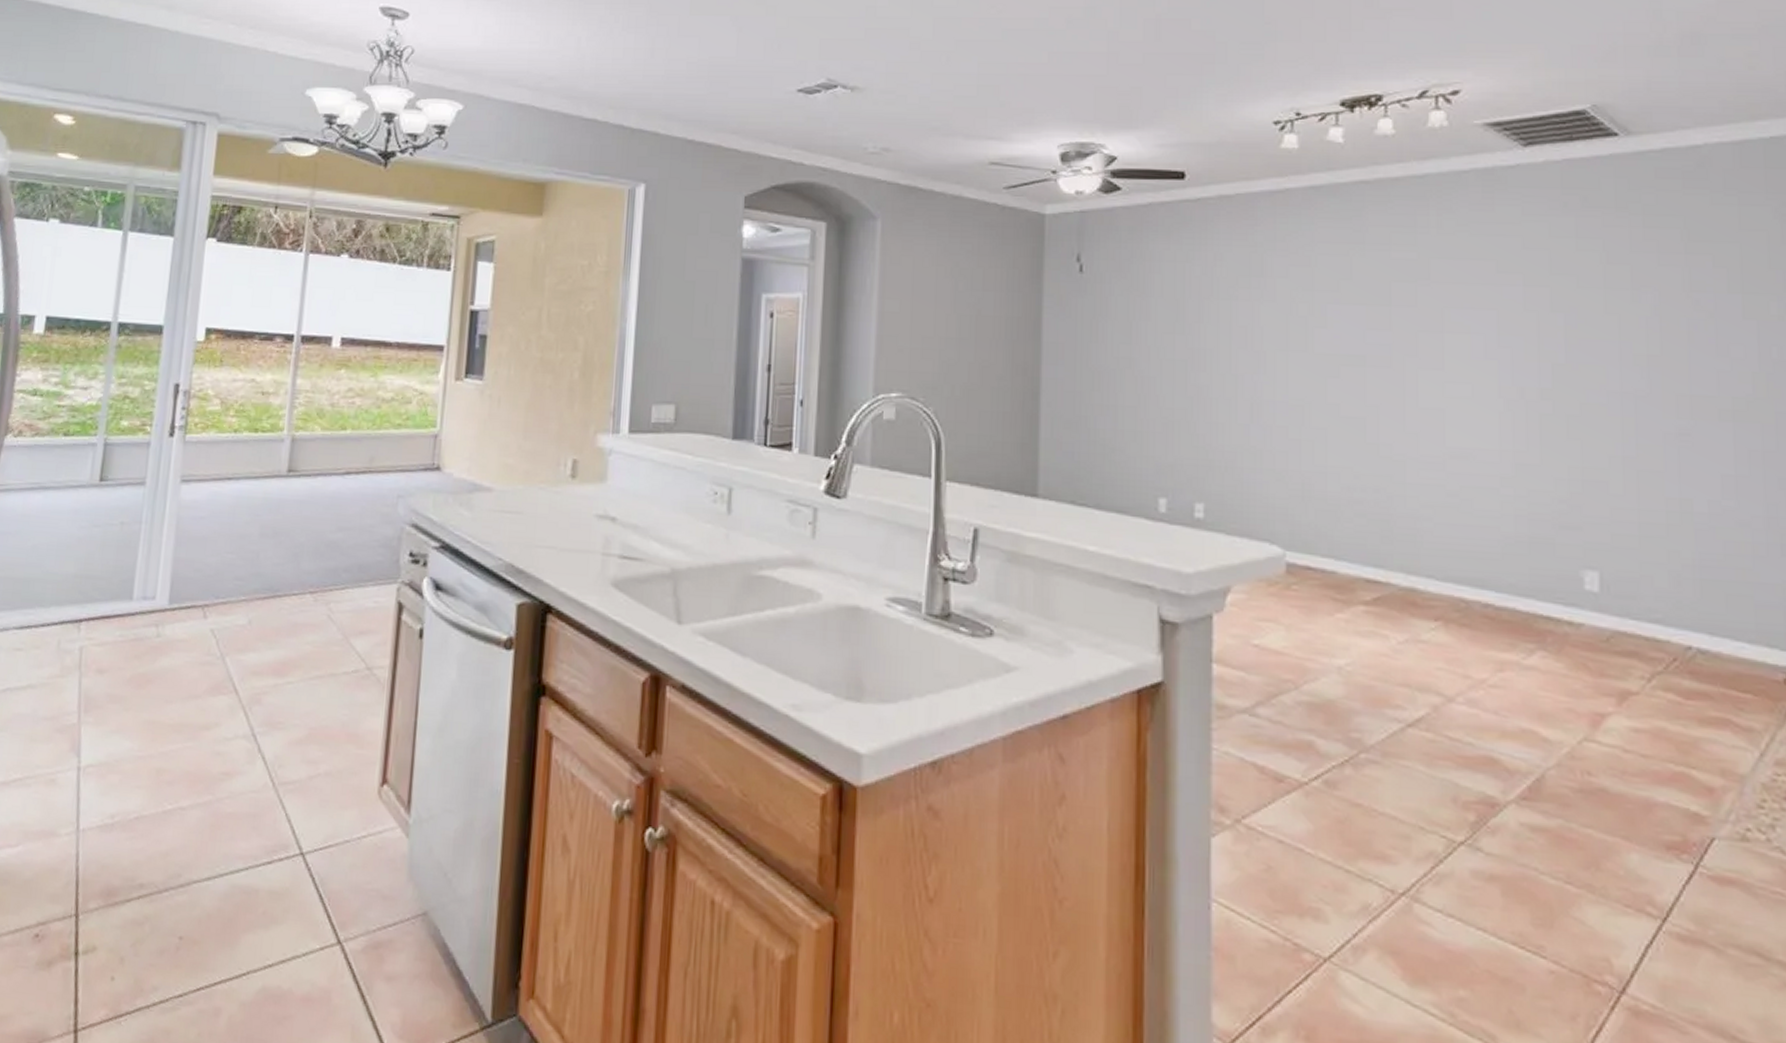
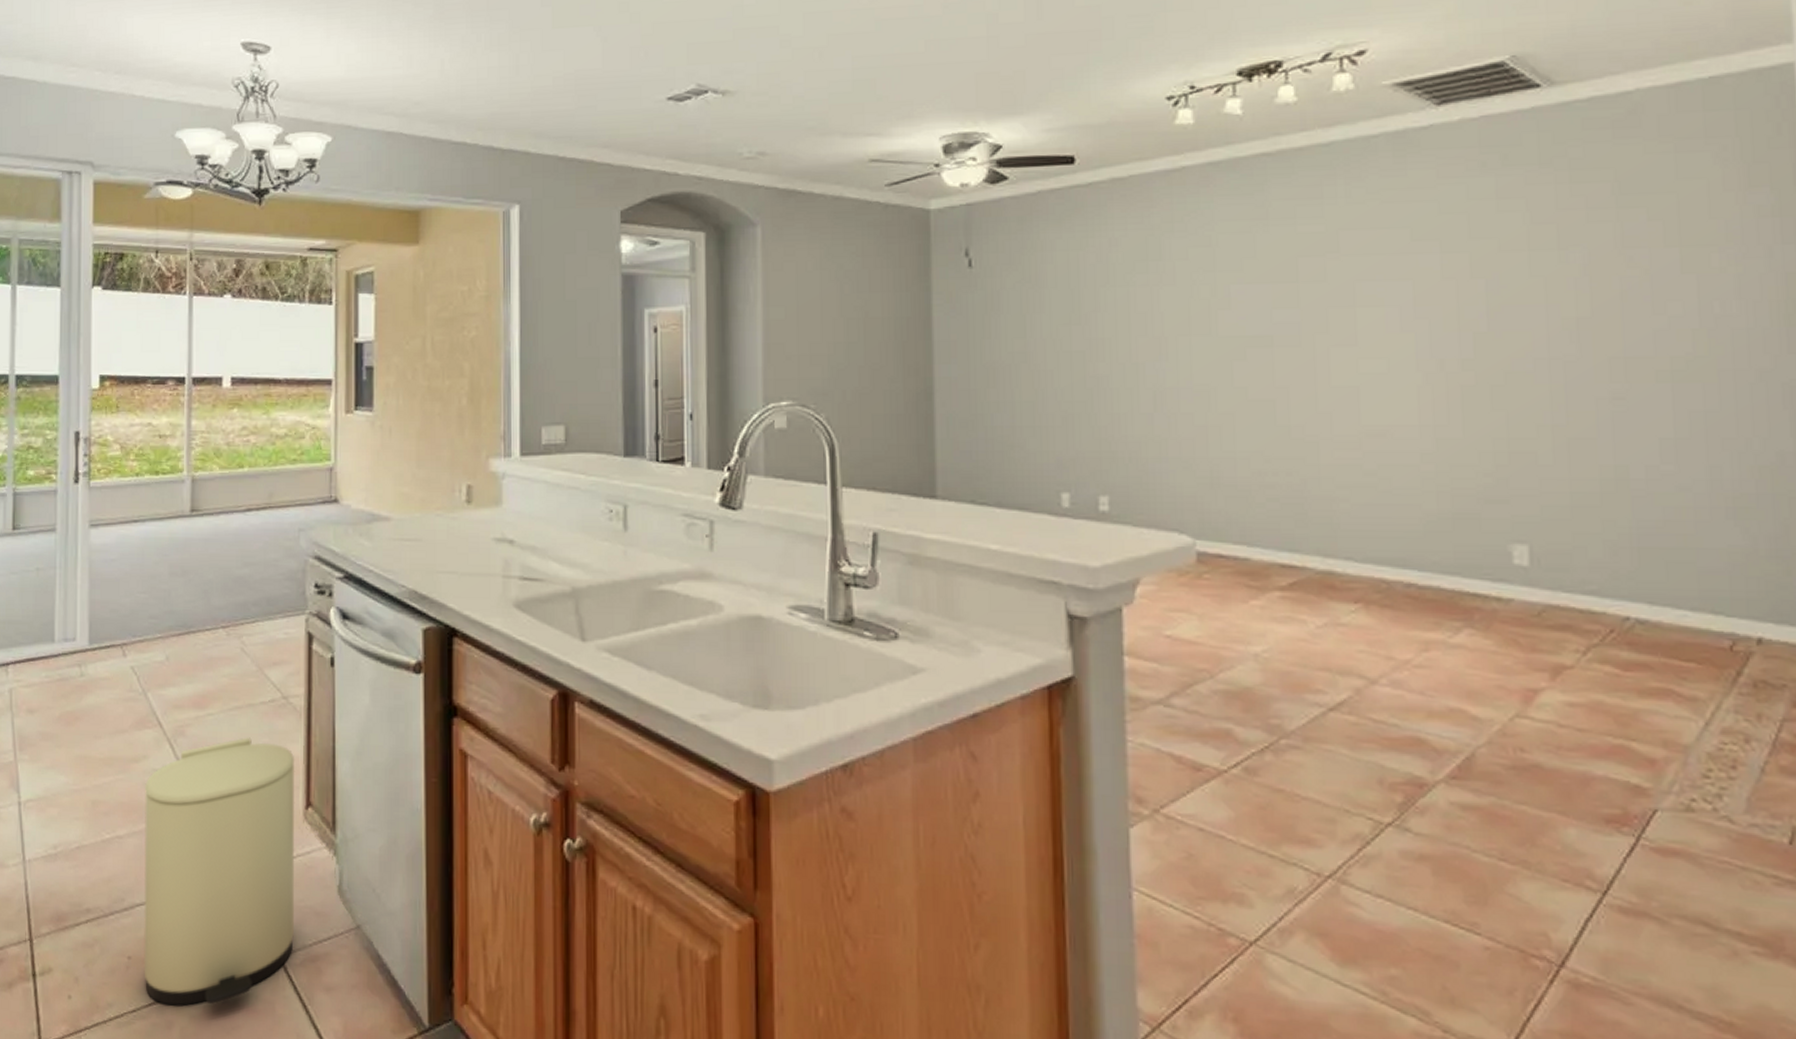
pedal bin: none [194,708,373,992] -> present [144,737,295,1006]

